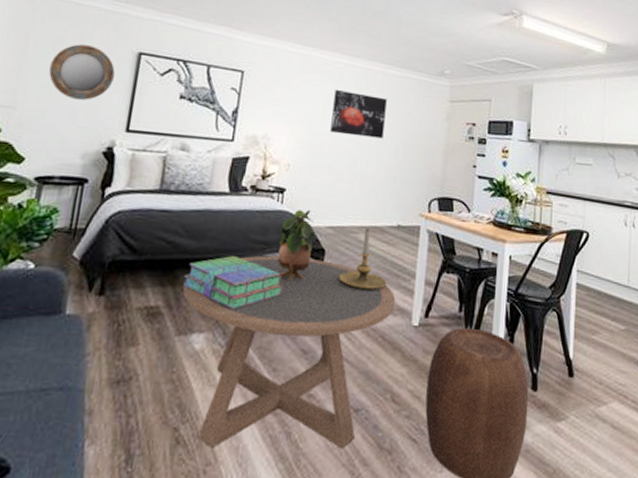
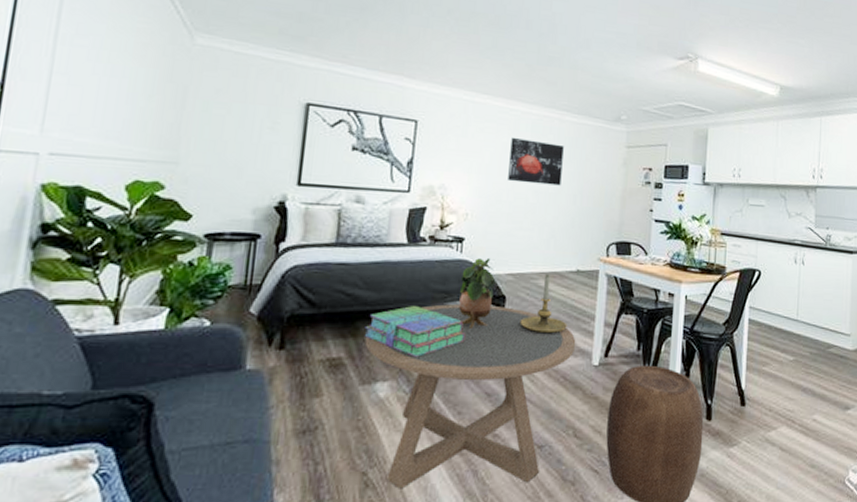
home mirror: present [48,44,115,100] -> none [211,95,282,154]

